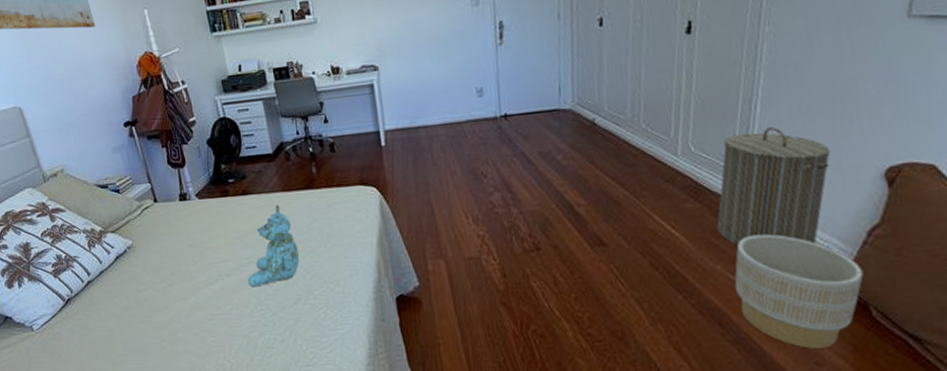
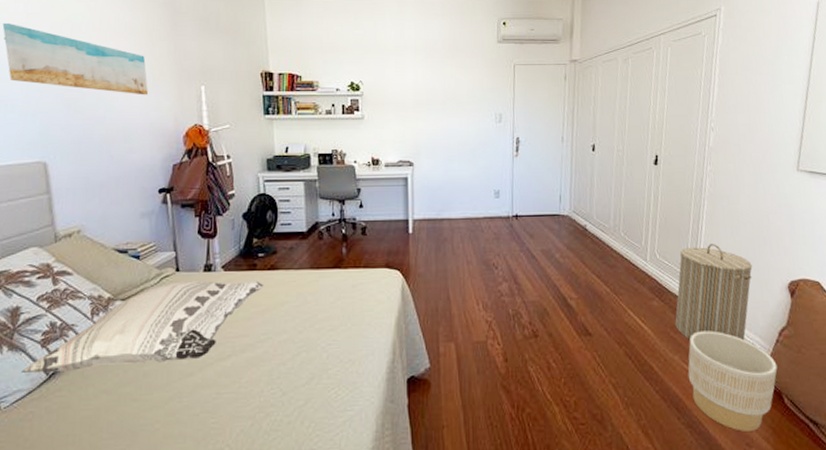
decorative pillow: none [43,206,239,300] -> present [21,281,264,374]
stuffed bear: present [247,204,299,287] -> none [262,281,318,365]

